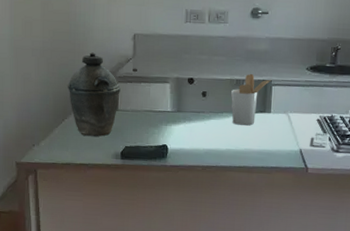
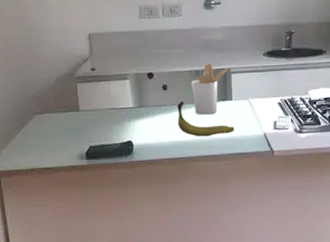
kettle: present [67,52,120,137] -> none [24,55,80,139]
banana: none [214,109,270,147] -> present [177,100,234,137]

